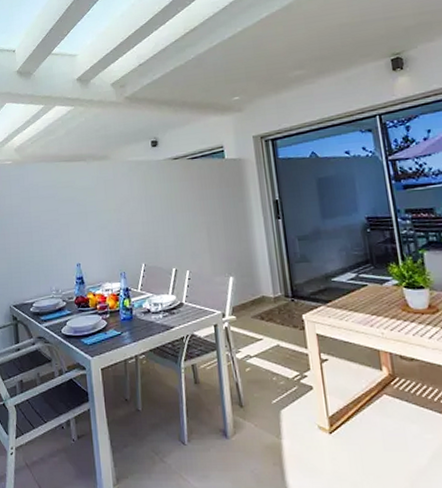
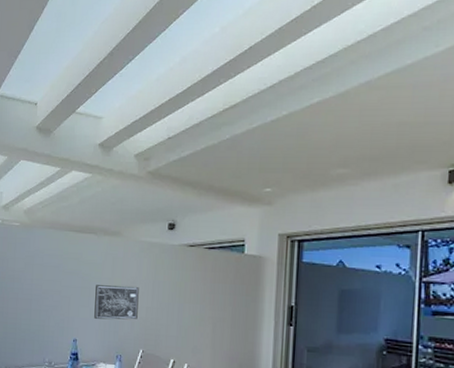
wall art: none [92,204,135,241] -> present [94,285,139,320]

